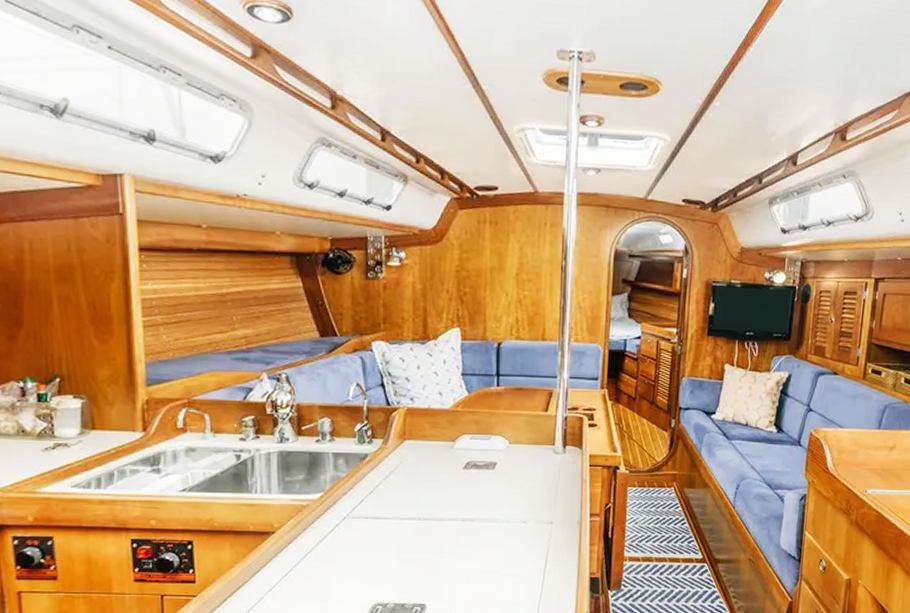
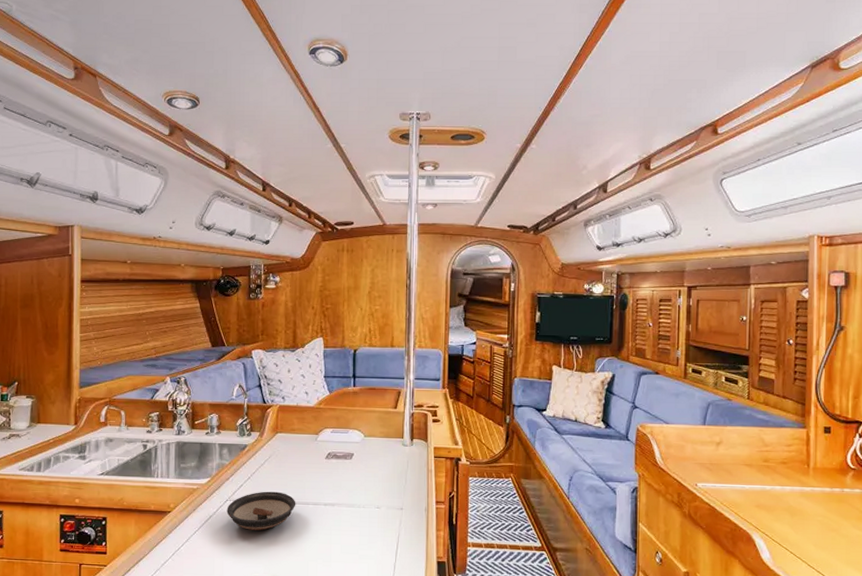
saucer: none [345,506,429,551] -> present [226,491,296,530]

